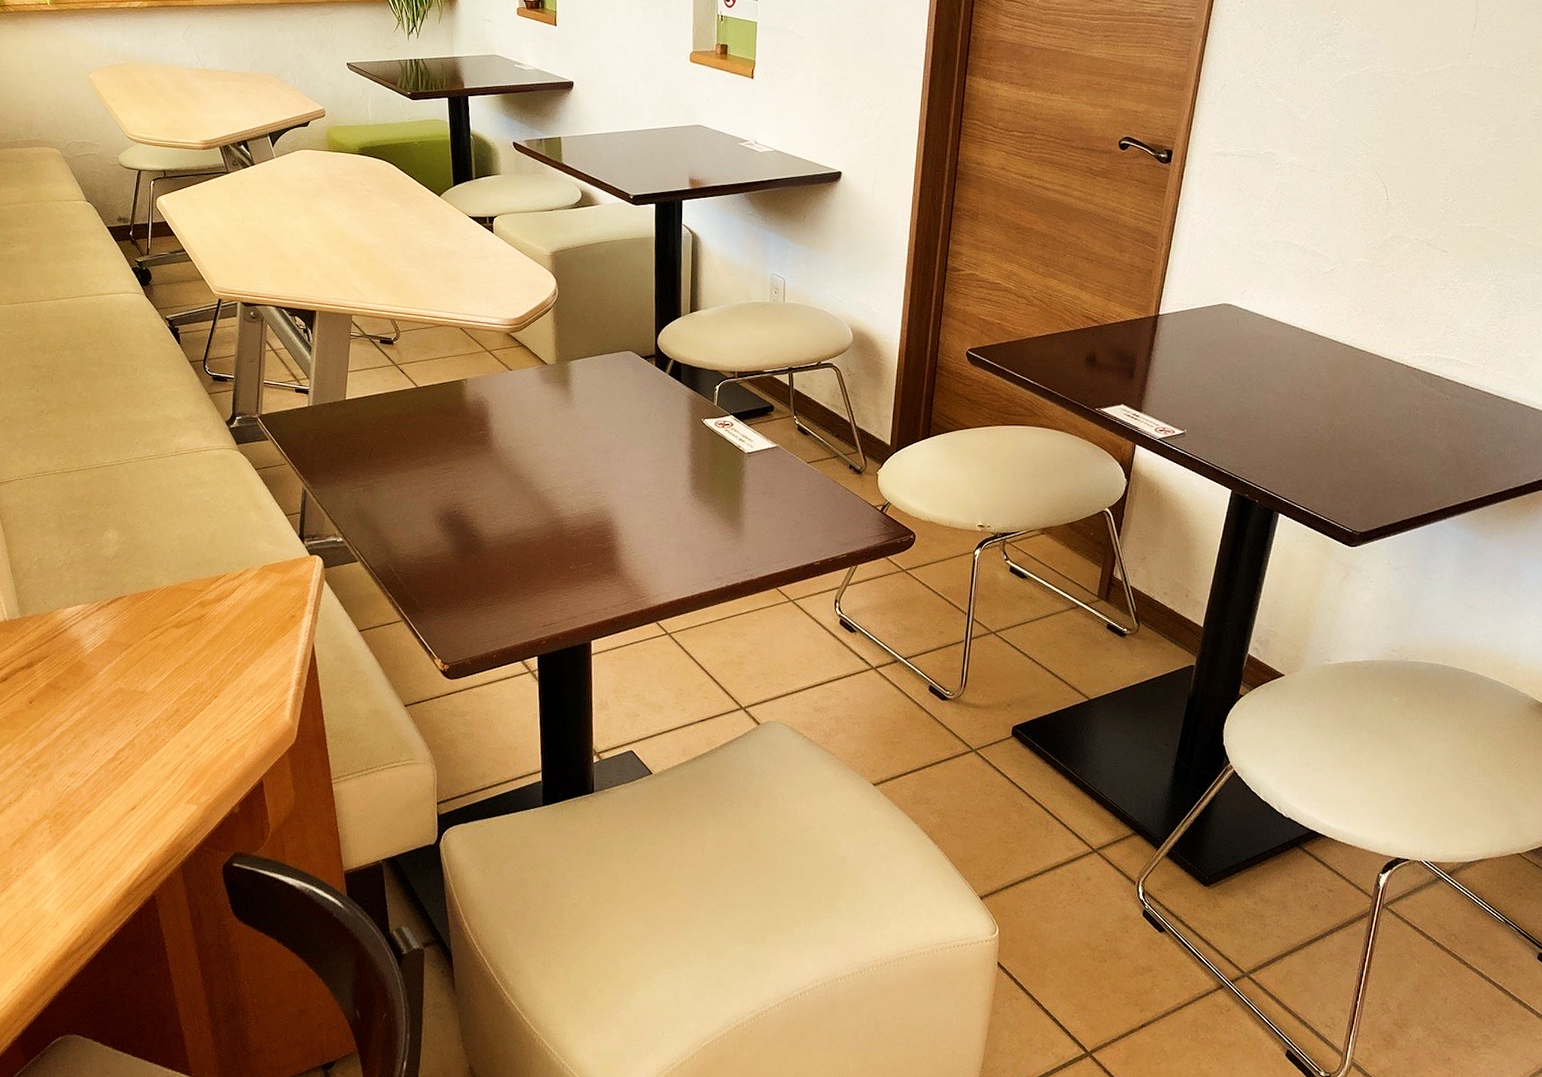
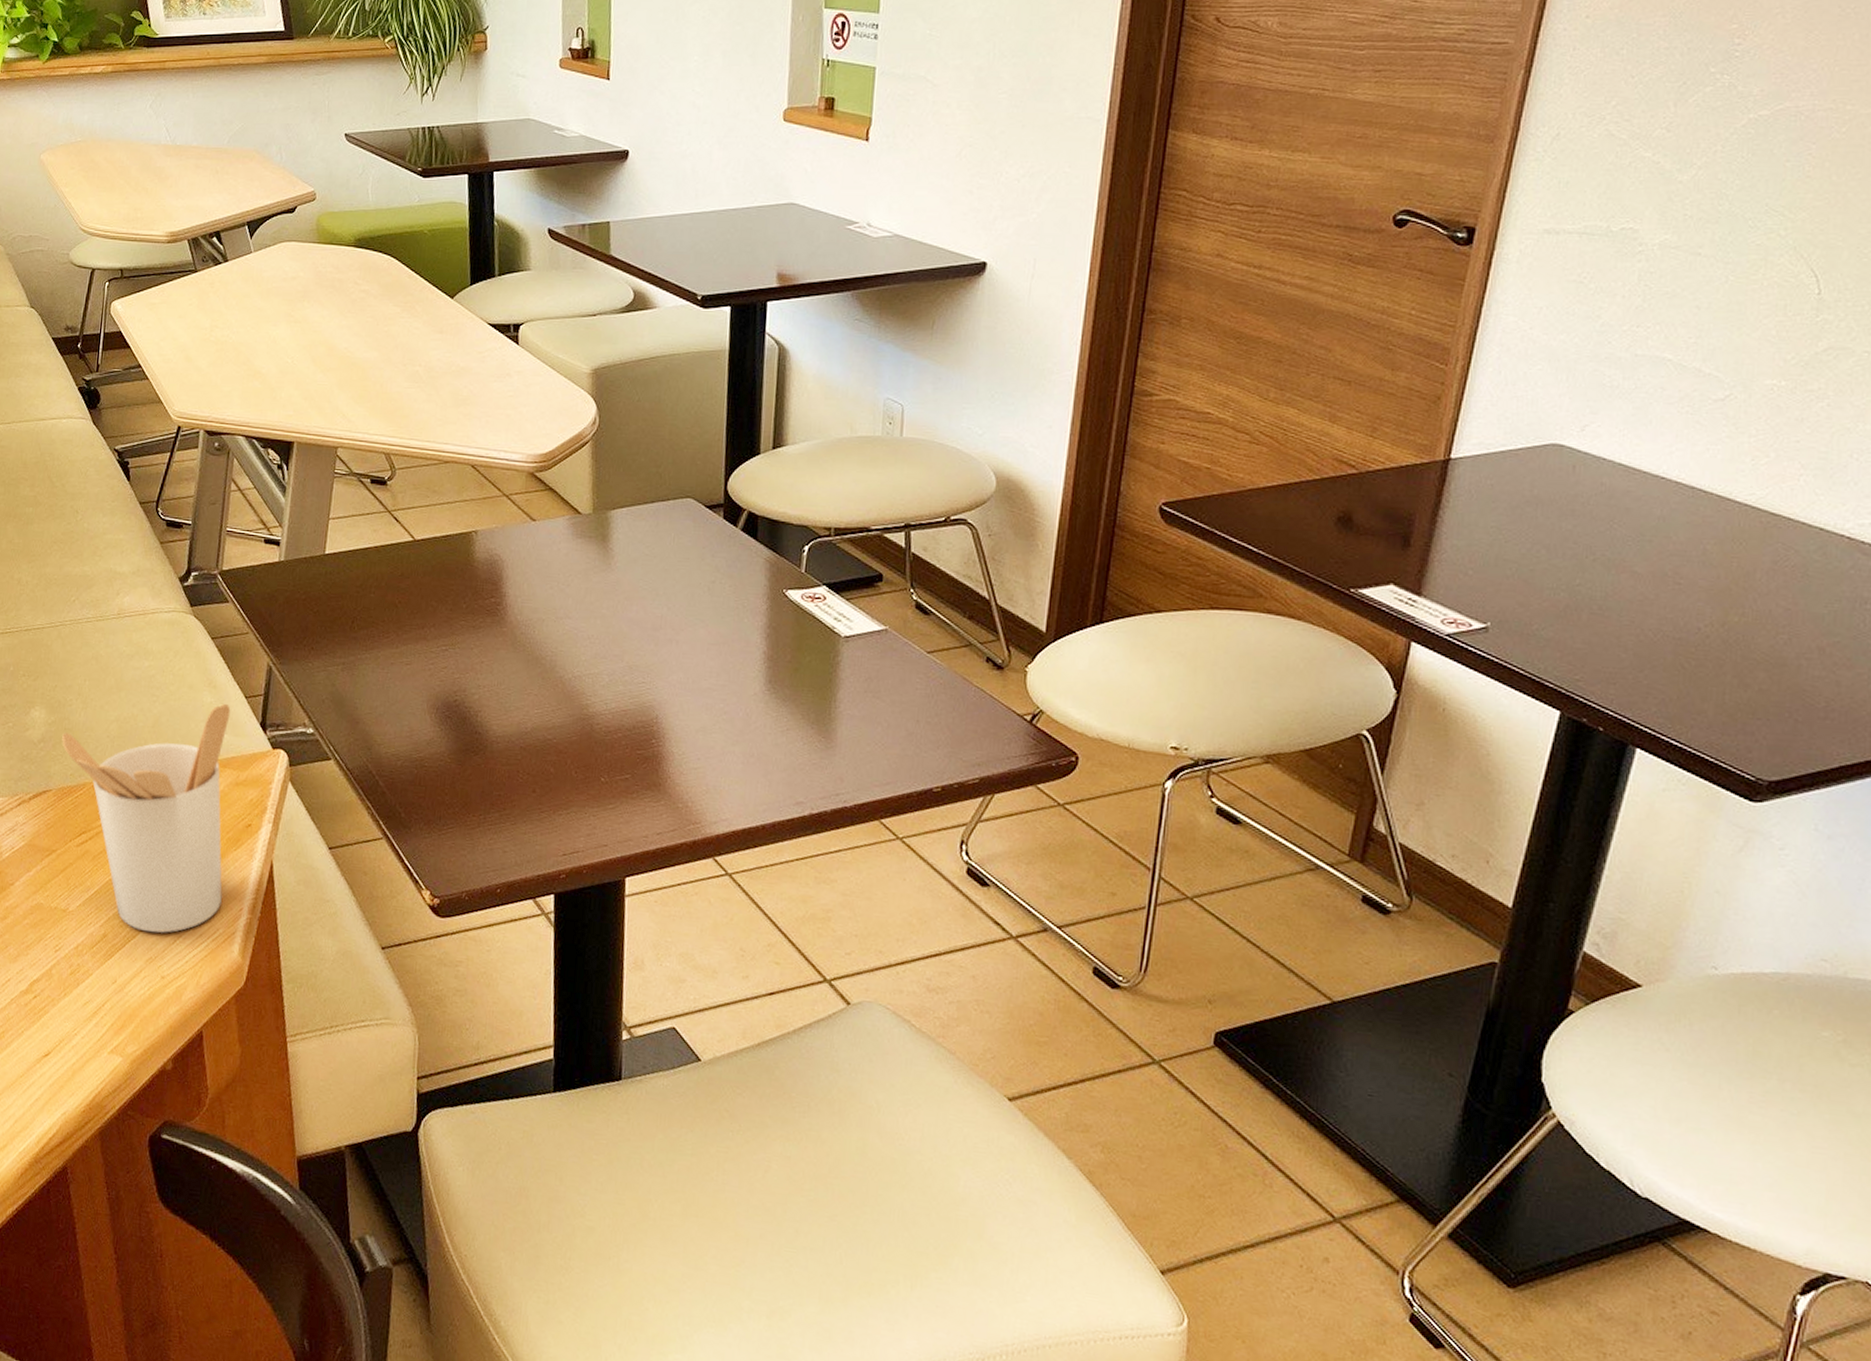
utensil holder: none [133,520,274,706] -> present [62,703,231,933]

